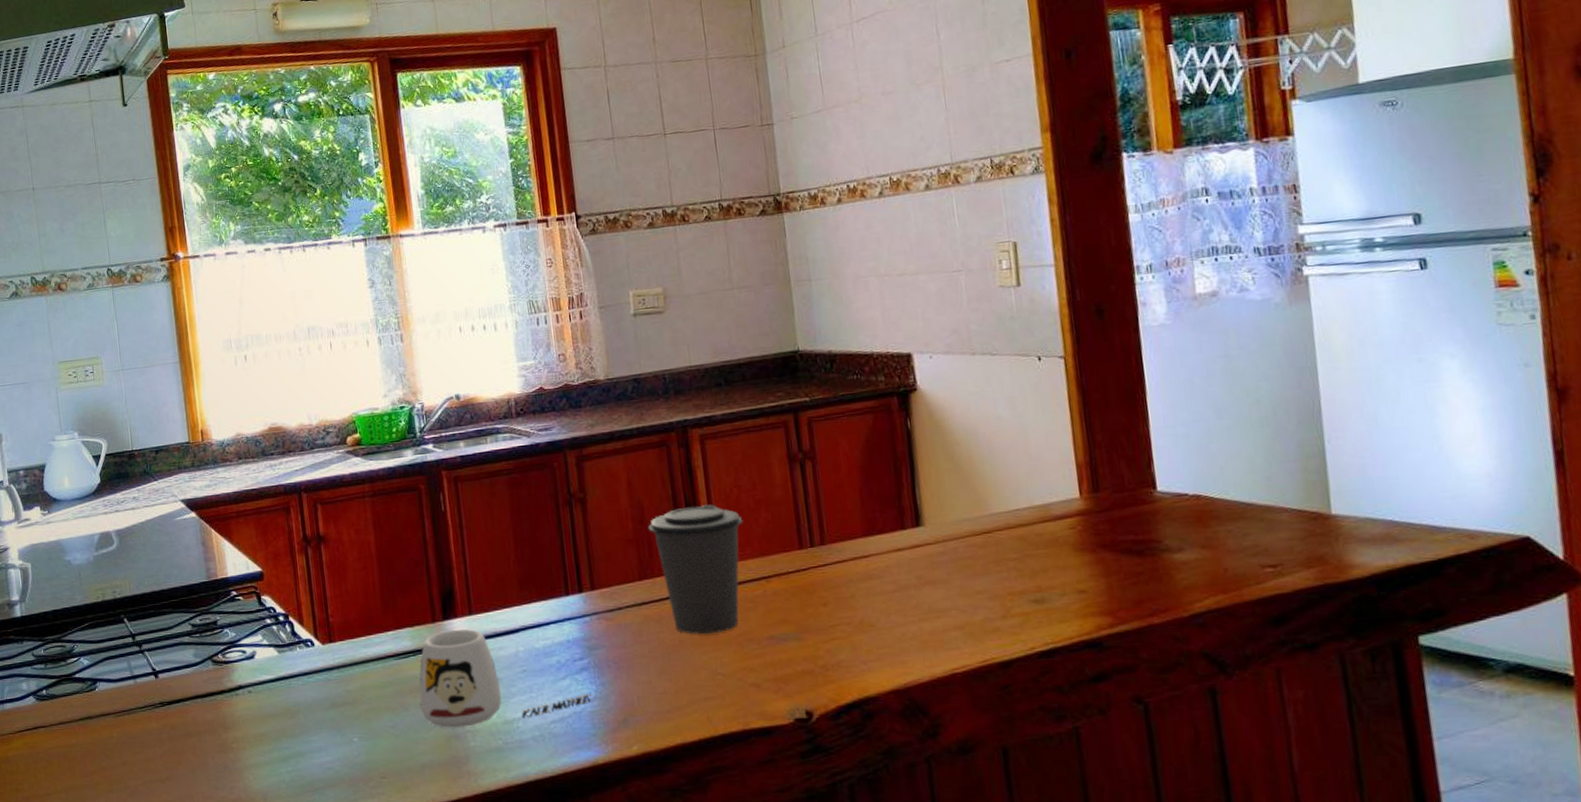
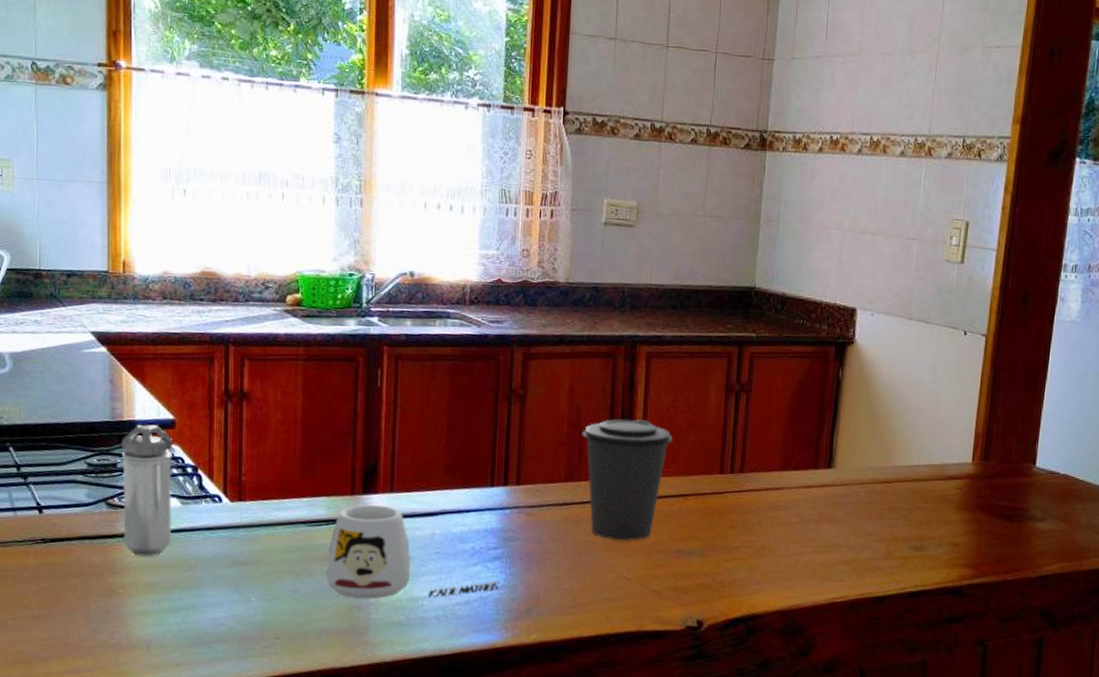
shaker: none [218,579,274,709] -> present [121,424,172,557]

